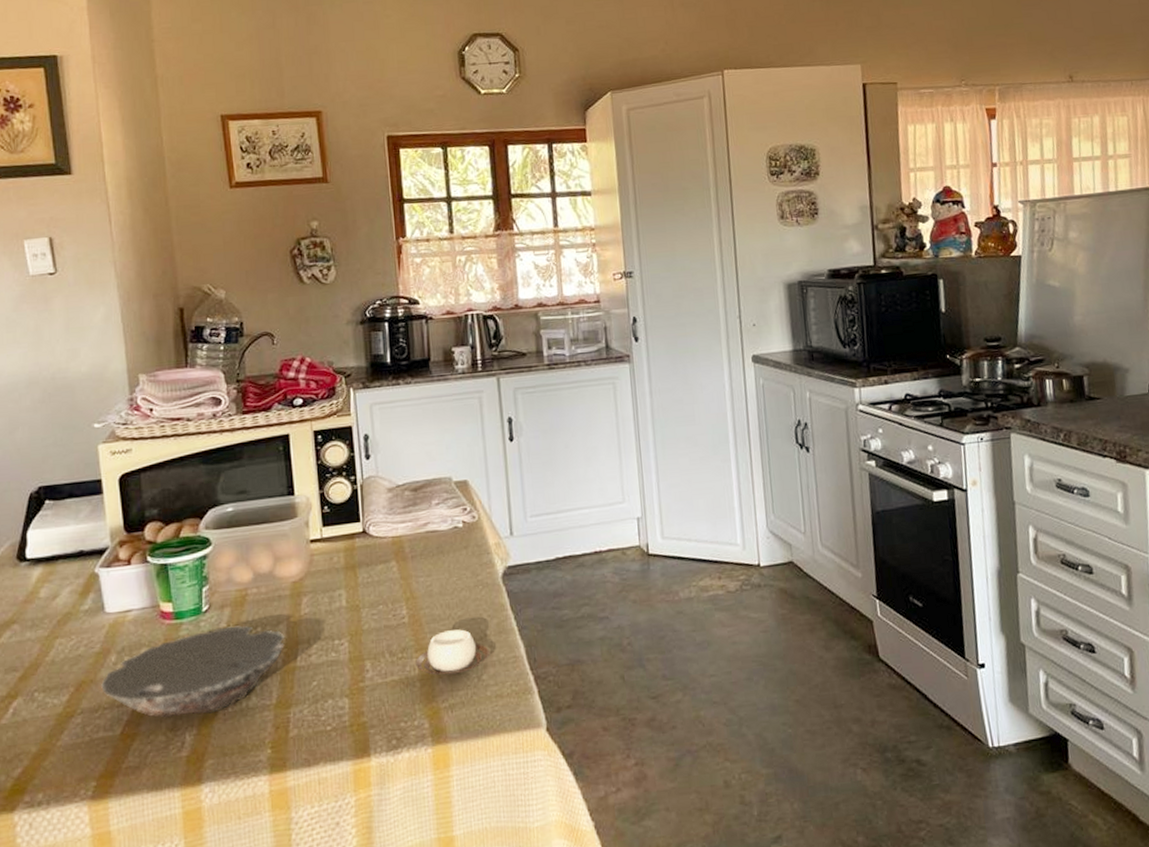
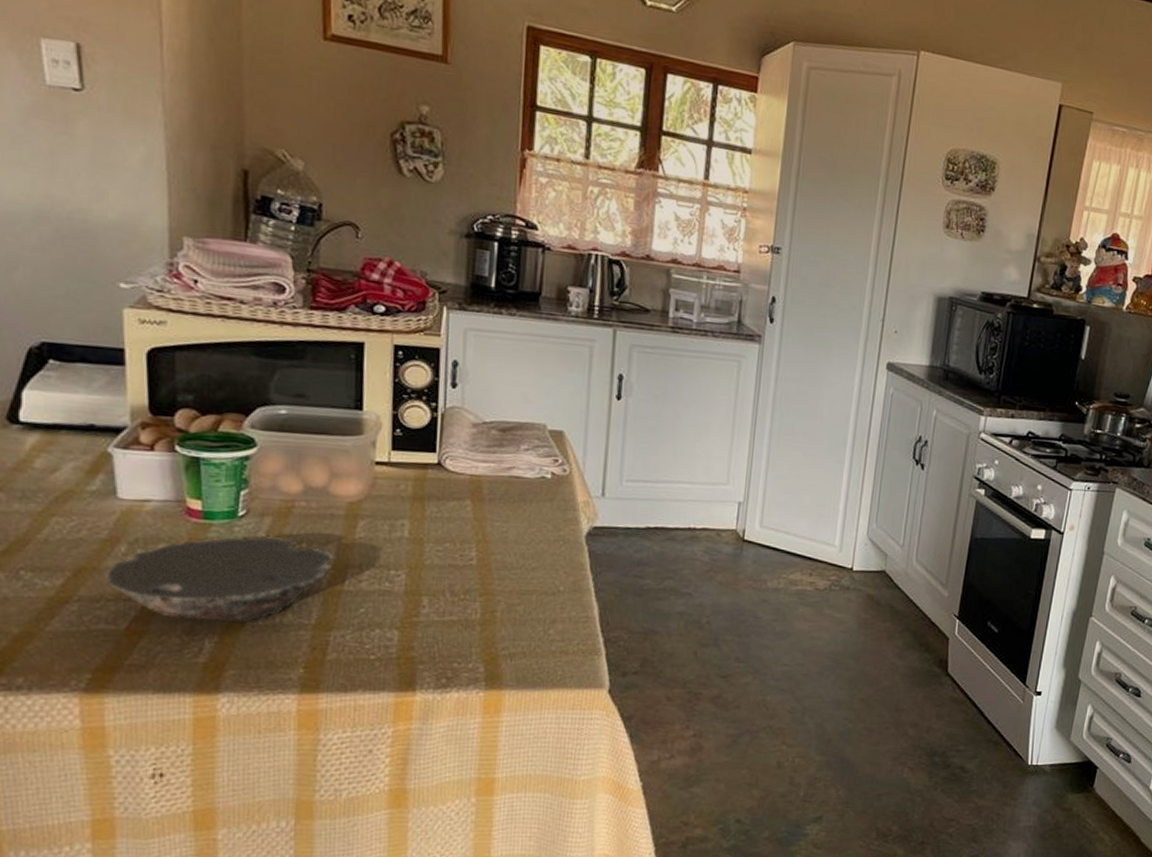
cup: present [416,629,491,676] -> none [478,580,562,625]

